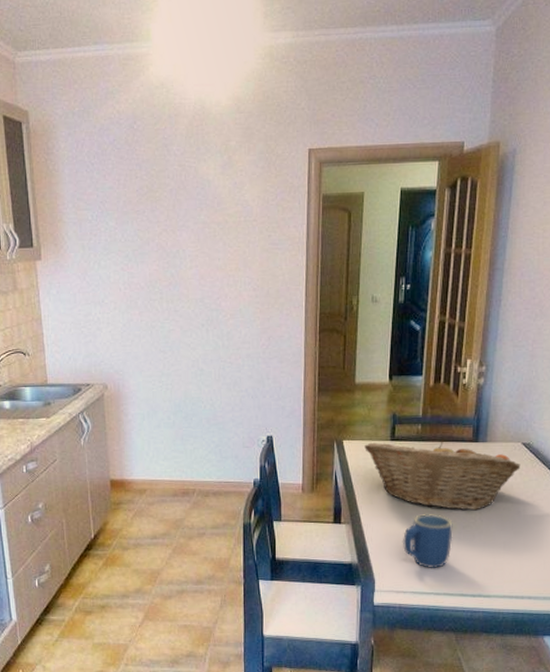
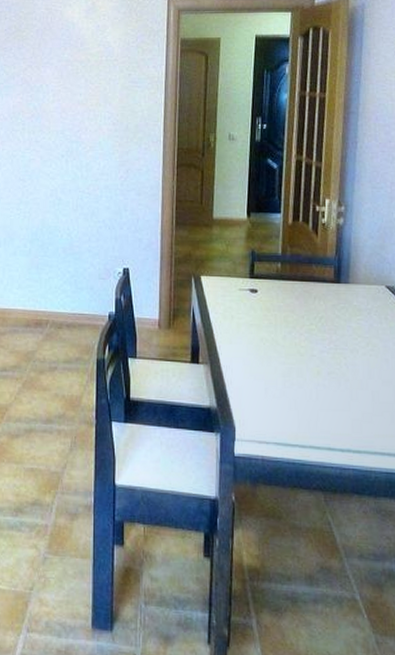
fruit basket: present [364,439,521,511] -> none [223,279,386,356]
mug: present [402,514,453,568] -> none [263,357,318,417]

